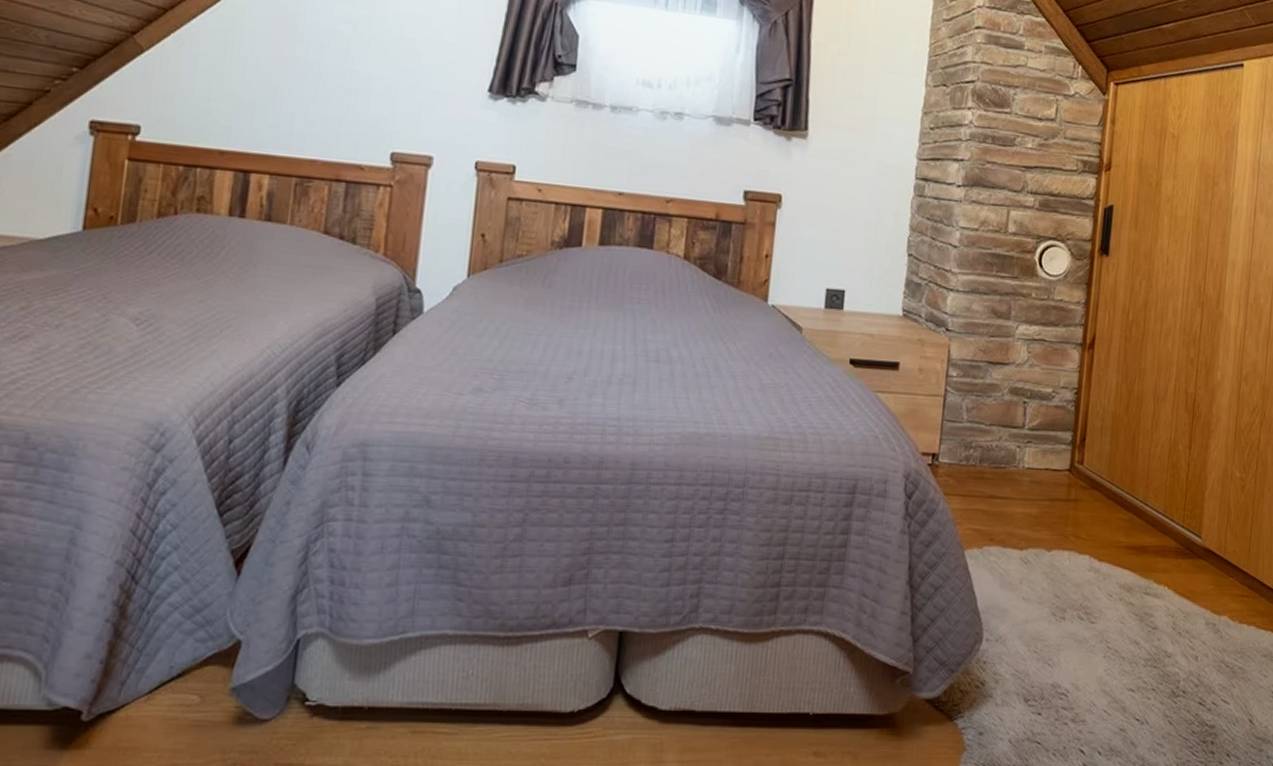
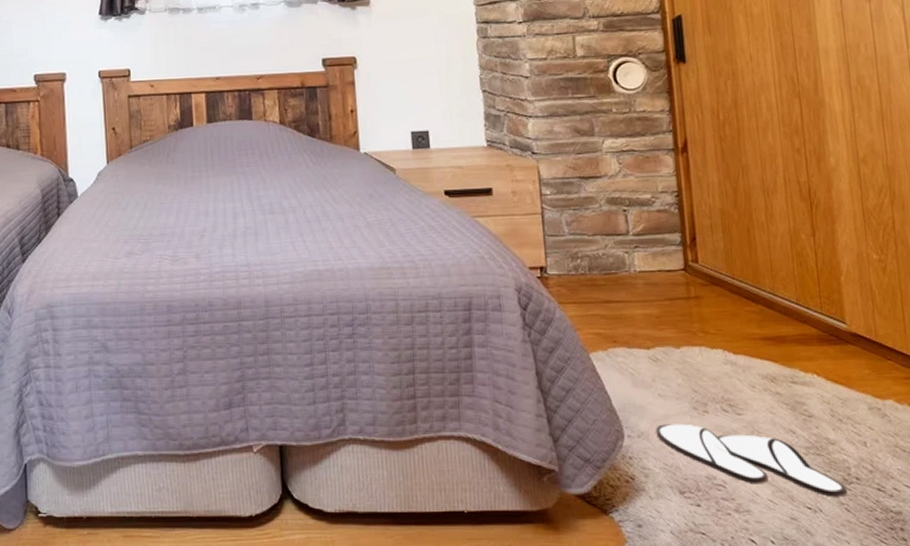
slippers: none [1013,629,1174,709] -> present [656,424,848,497]

